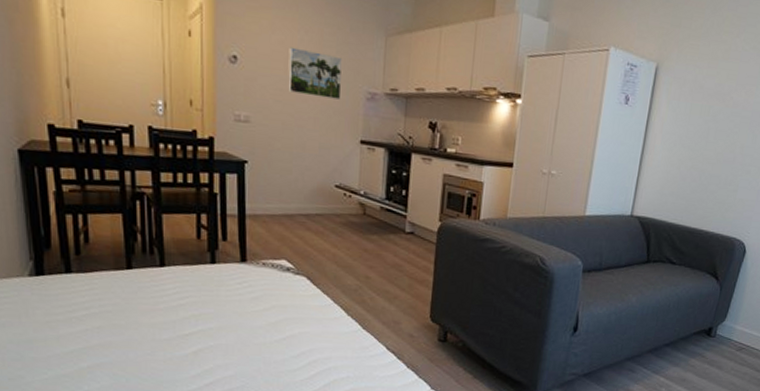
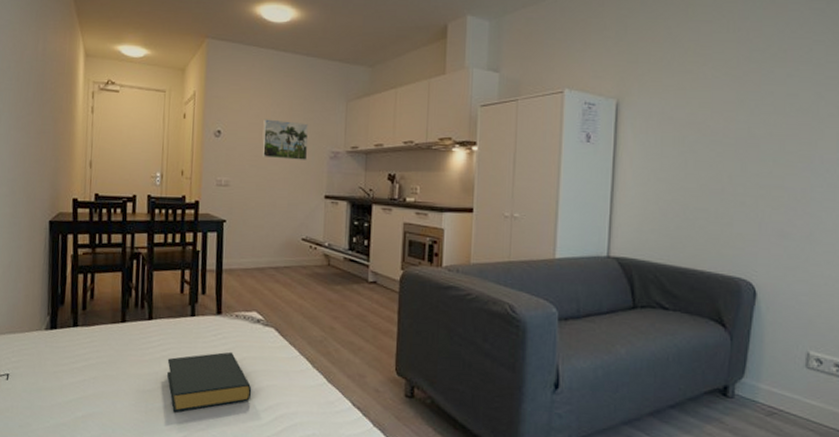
hardback book: none [185,300,283,360] -> present [166,351,252,412]

